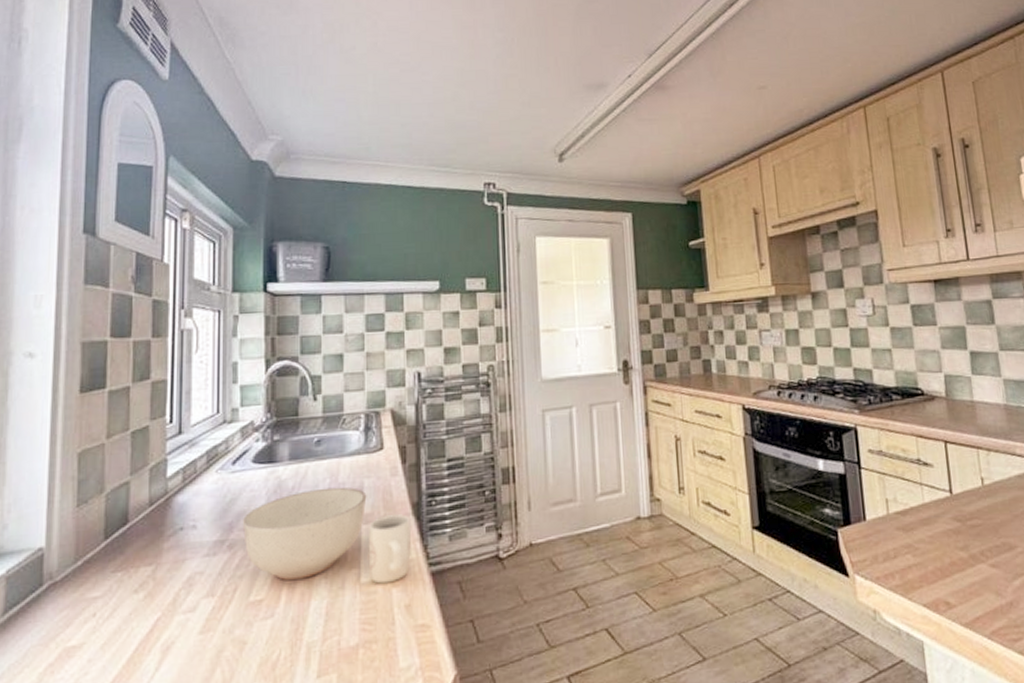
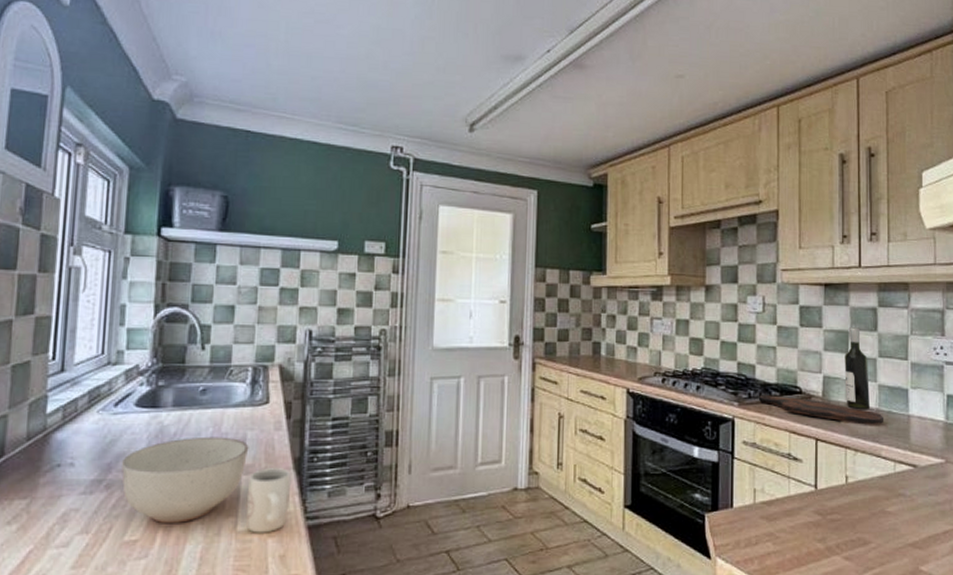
cutting board: none [880,399,1015,423] -> present [759,395,884,425]
bottle: none [963,322,999,408] -> present [844,327,871,410]

